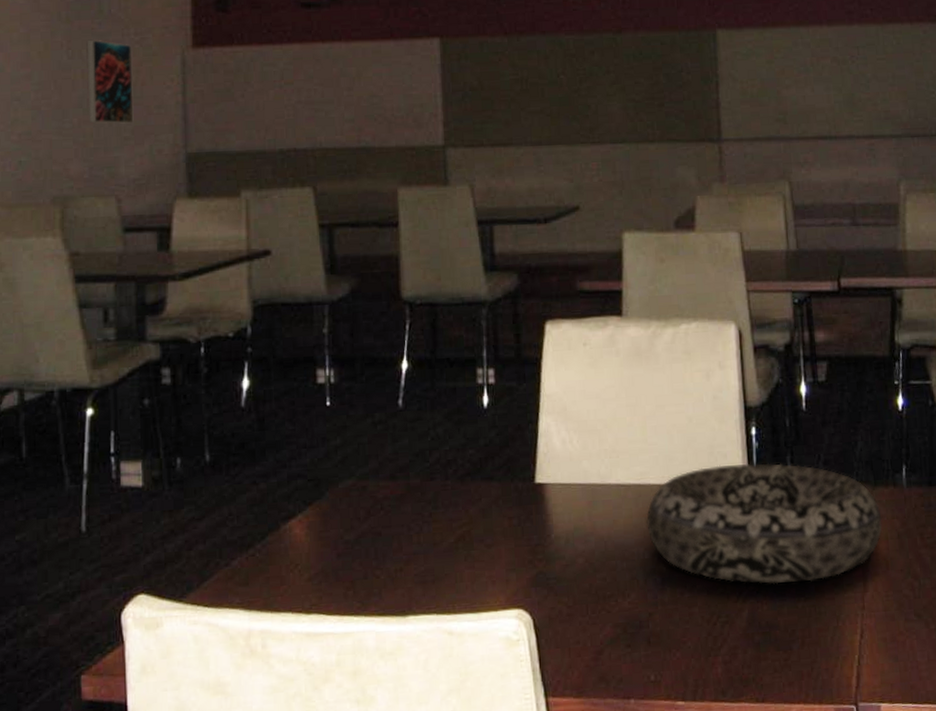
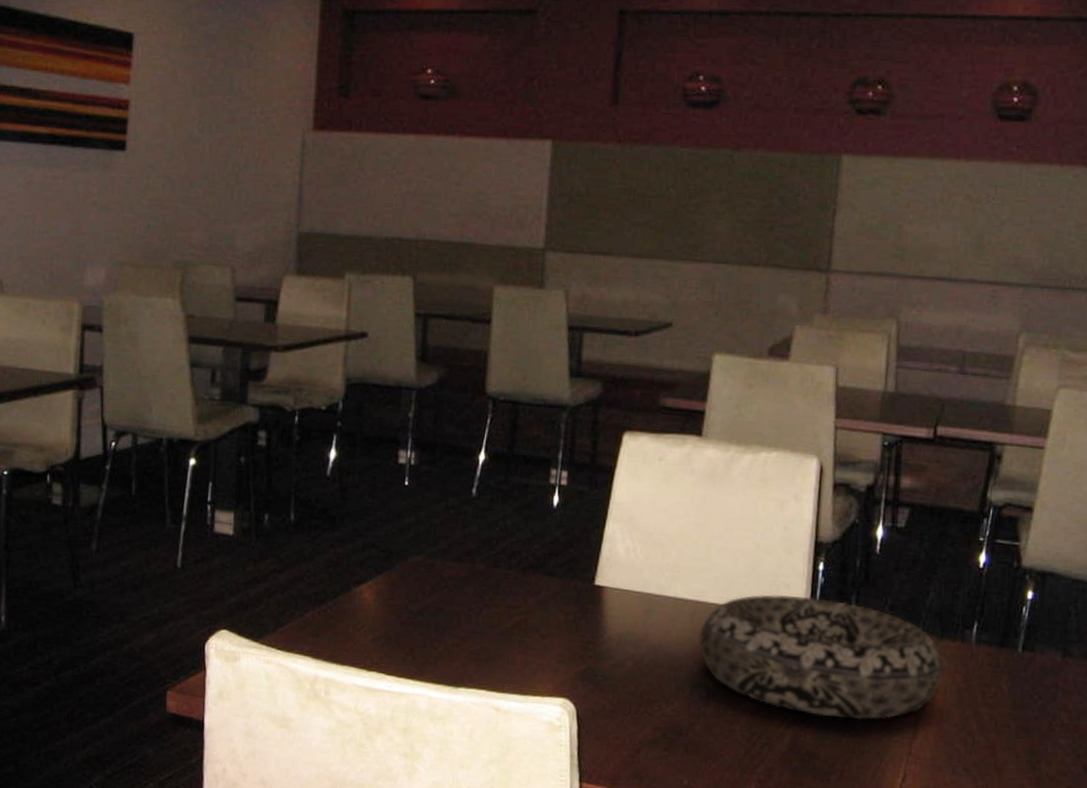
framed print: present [86,39,134,124] -> none [213,115,257,199]

